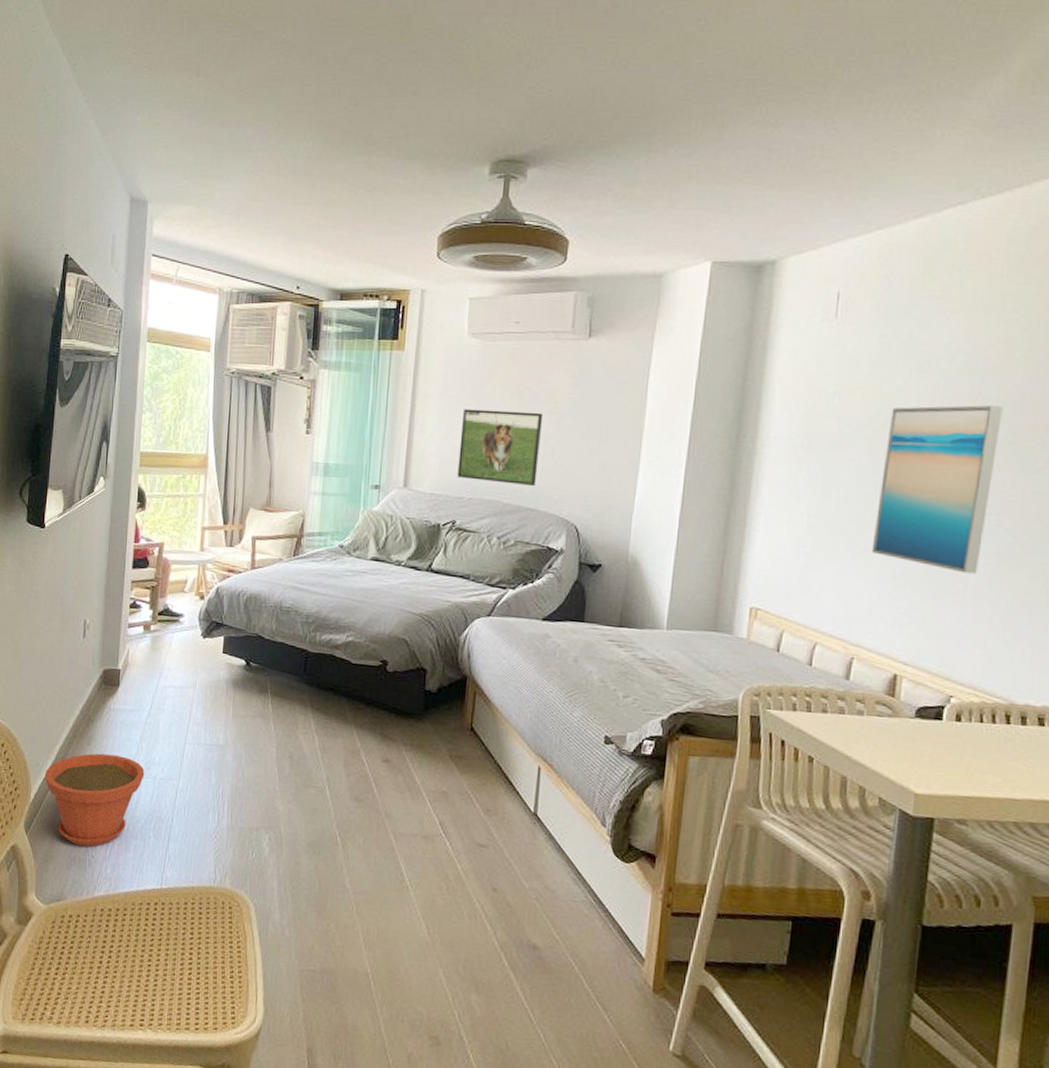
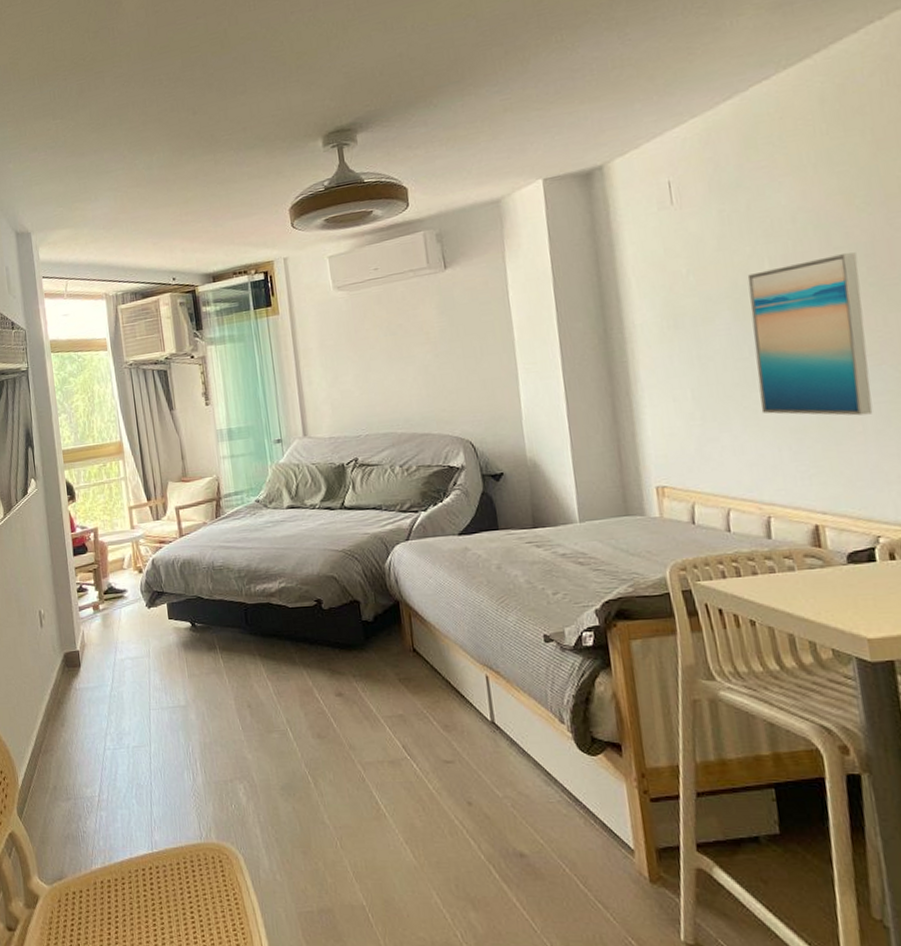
plant pot: present [44,753,145,847] -> none [28,731,118,824]
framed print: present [457,408,544,486] -> none [344,345,425,418]

